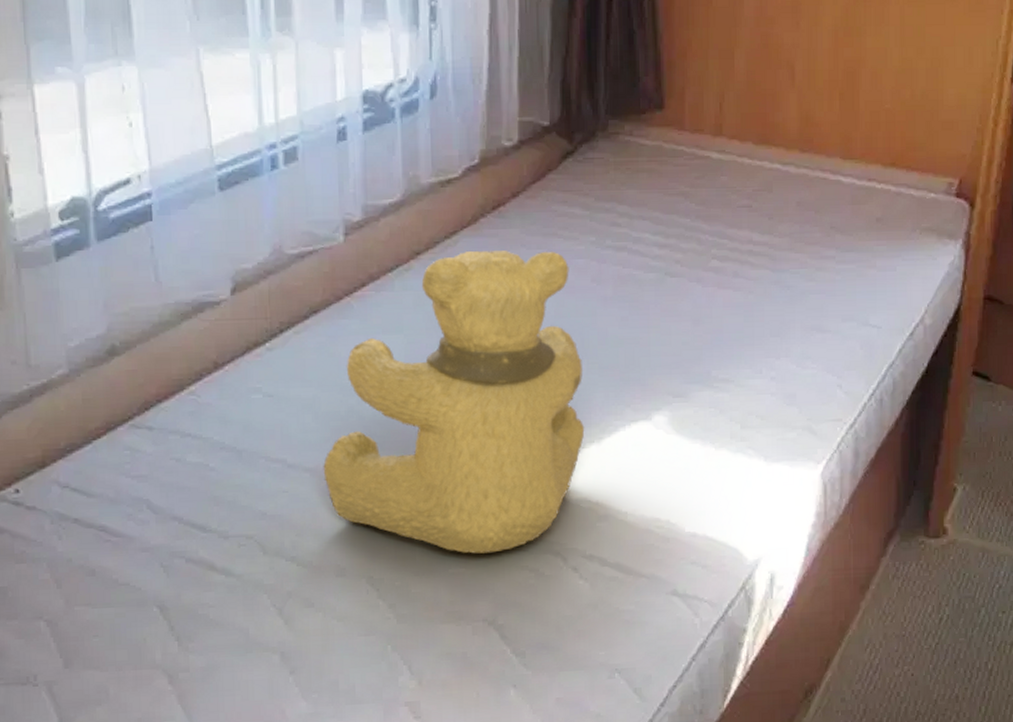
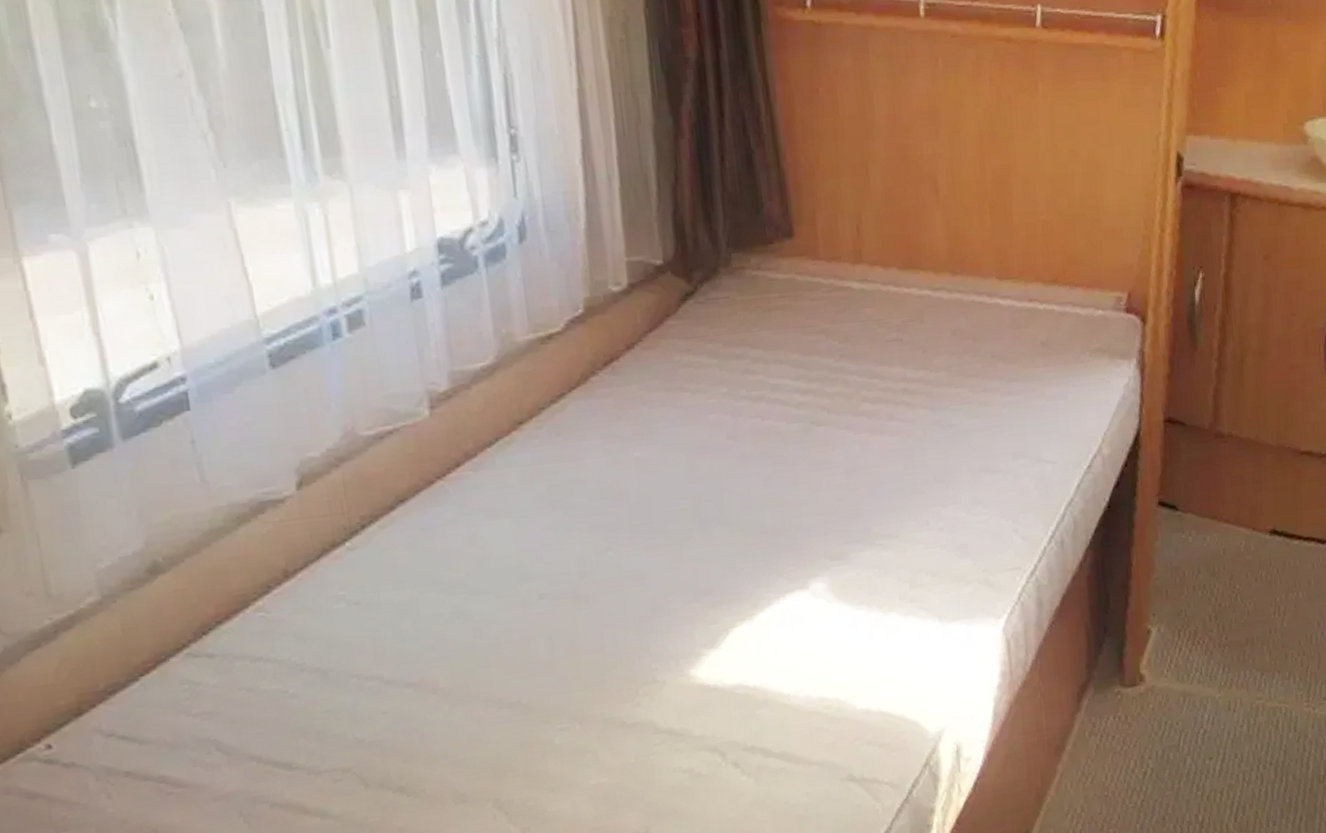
teddy bear: present [323,250,585,554] -> none [428,407,734,761]

